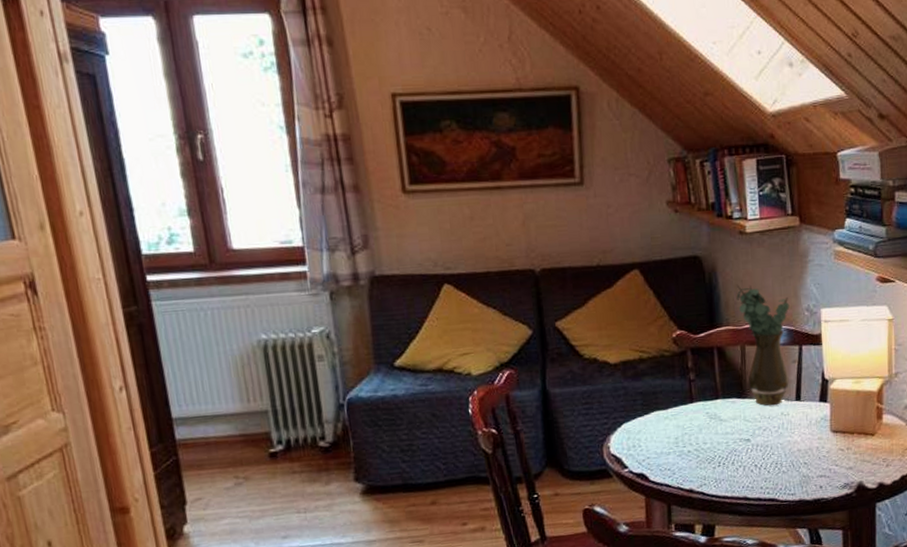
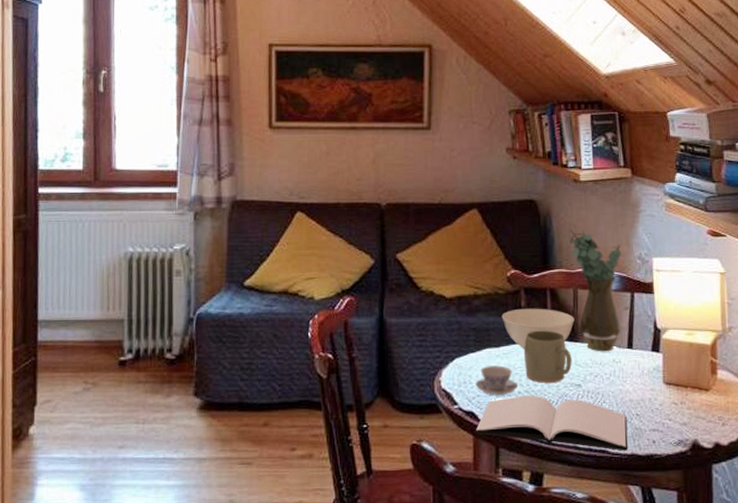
teacup: none [645,427,688,456] -> present [476,365,519,396]
book: none [647,453,796,498] -> present [476,395,628,451]
bowl: none [668,367,743,411] -> present [502,308,575,351]
mug: none [692,389,741,441] -> present [523,330,572,383]

